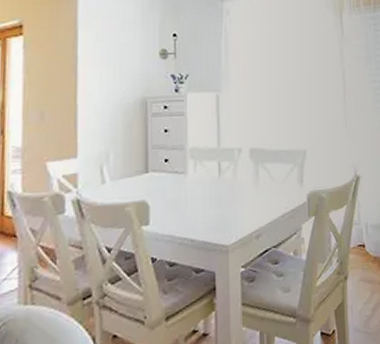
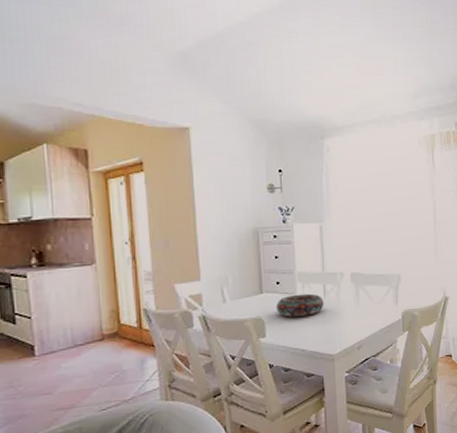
decorative bowl: none [163,172,219,201] -> present [276,293,324,317]

